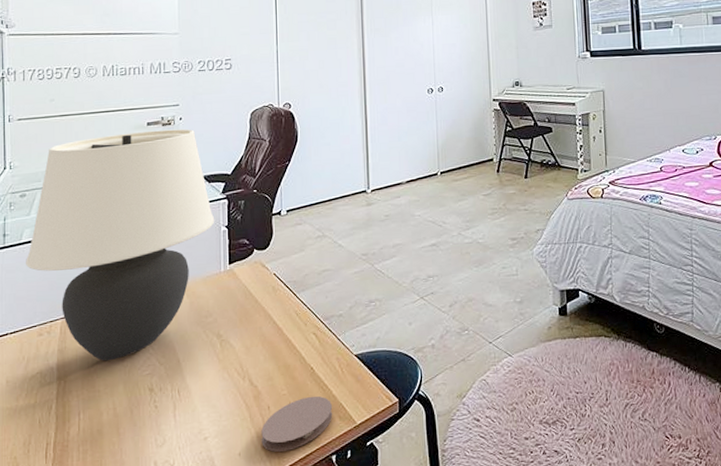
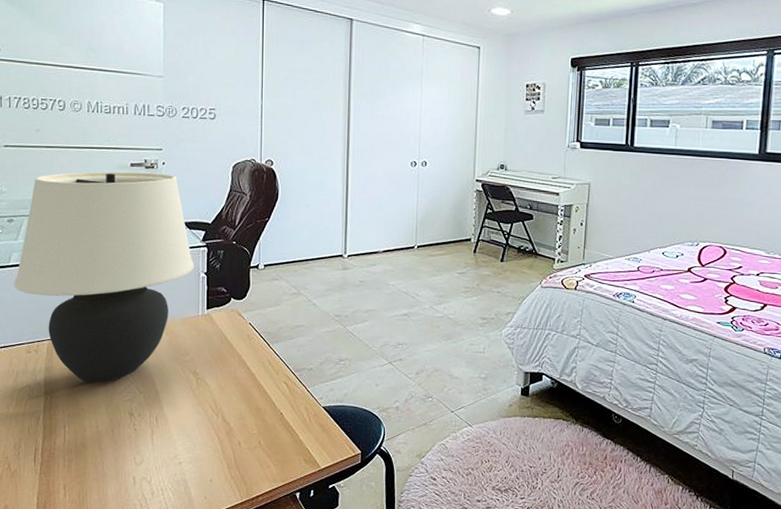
coaster: present [261,396,333,452] -> none [232,438,299,483]

